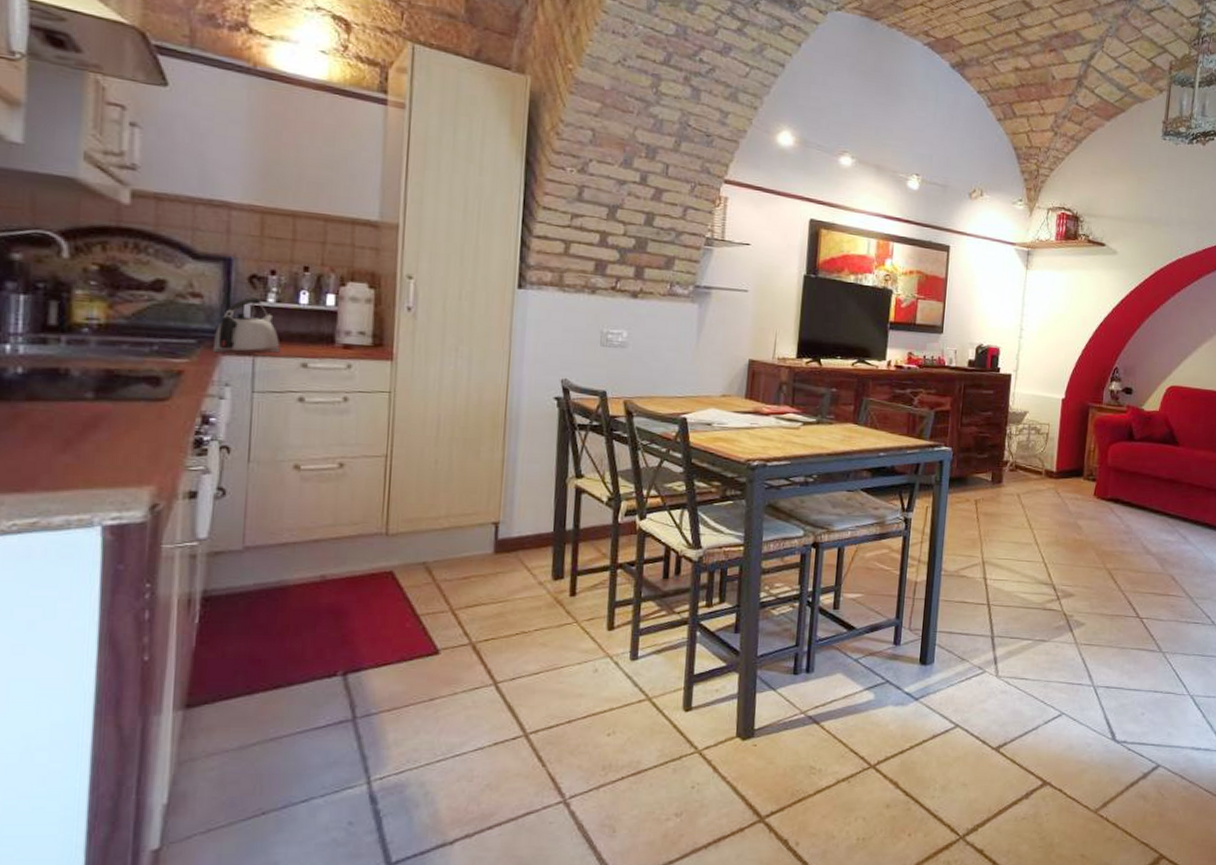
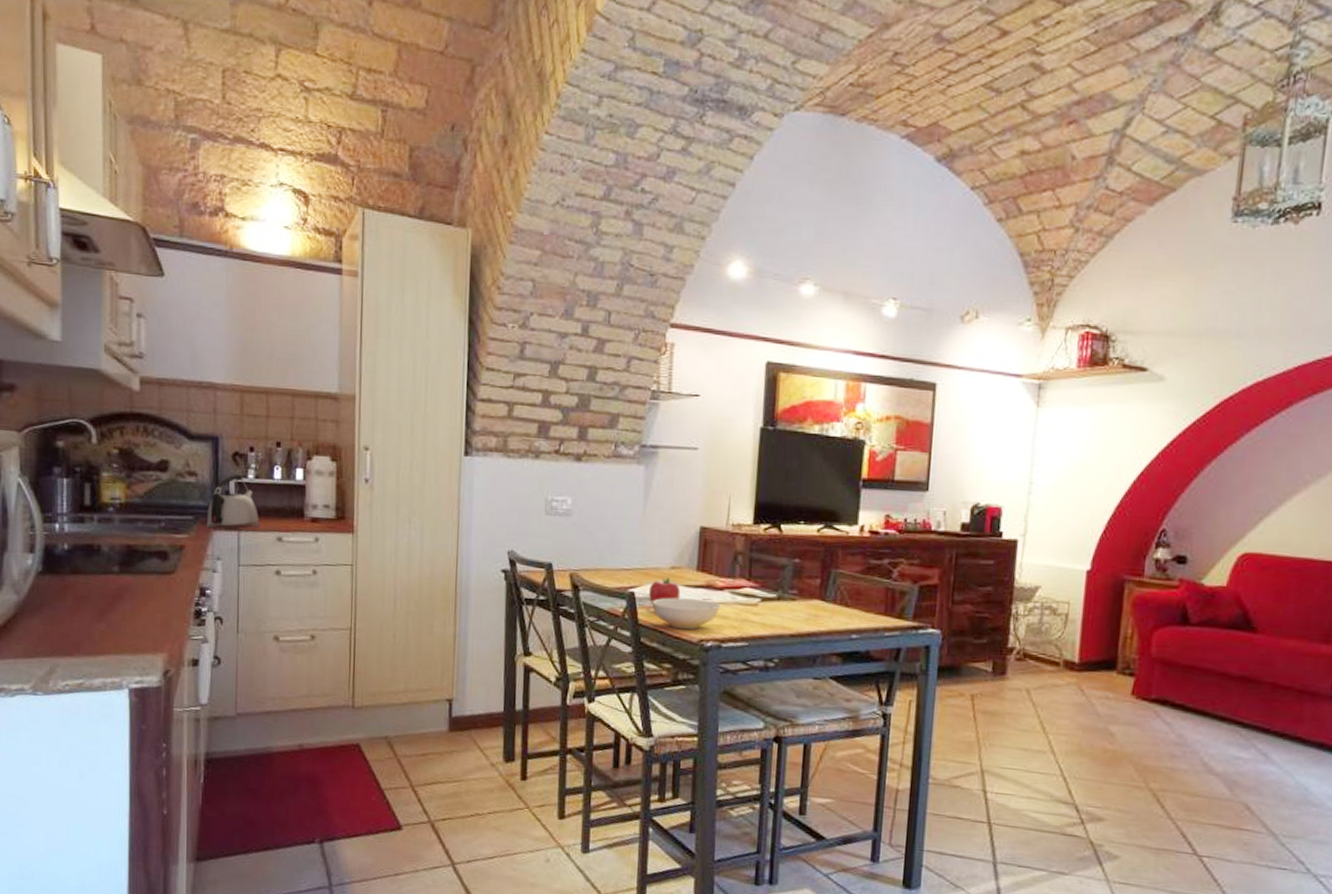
fruit: none [700,405,730,429] -> present [649,578,681,605]
bowl: none [703,422,766,451] -> present [652,597,721,630]

